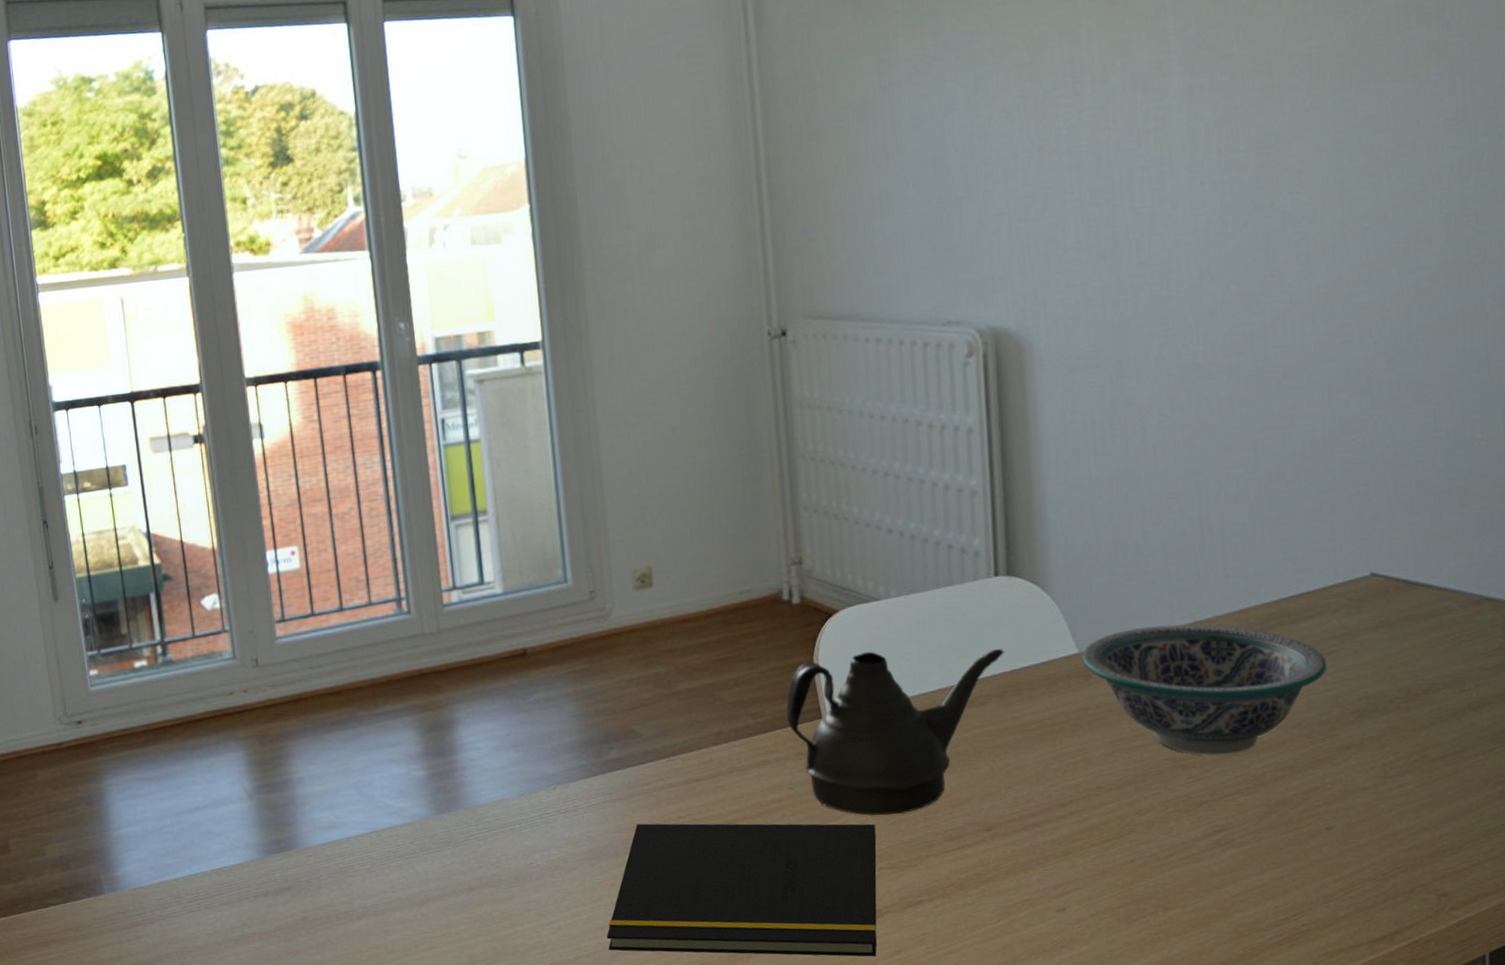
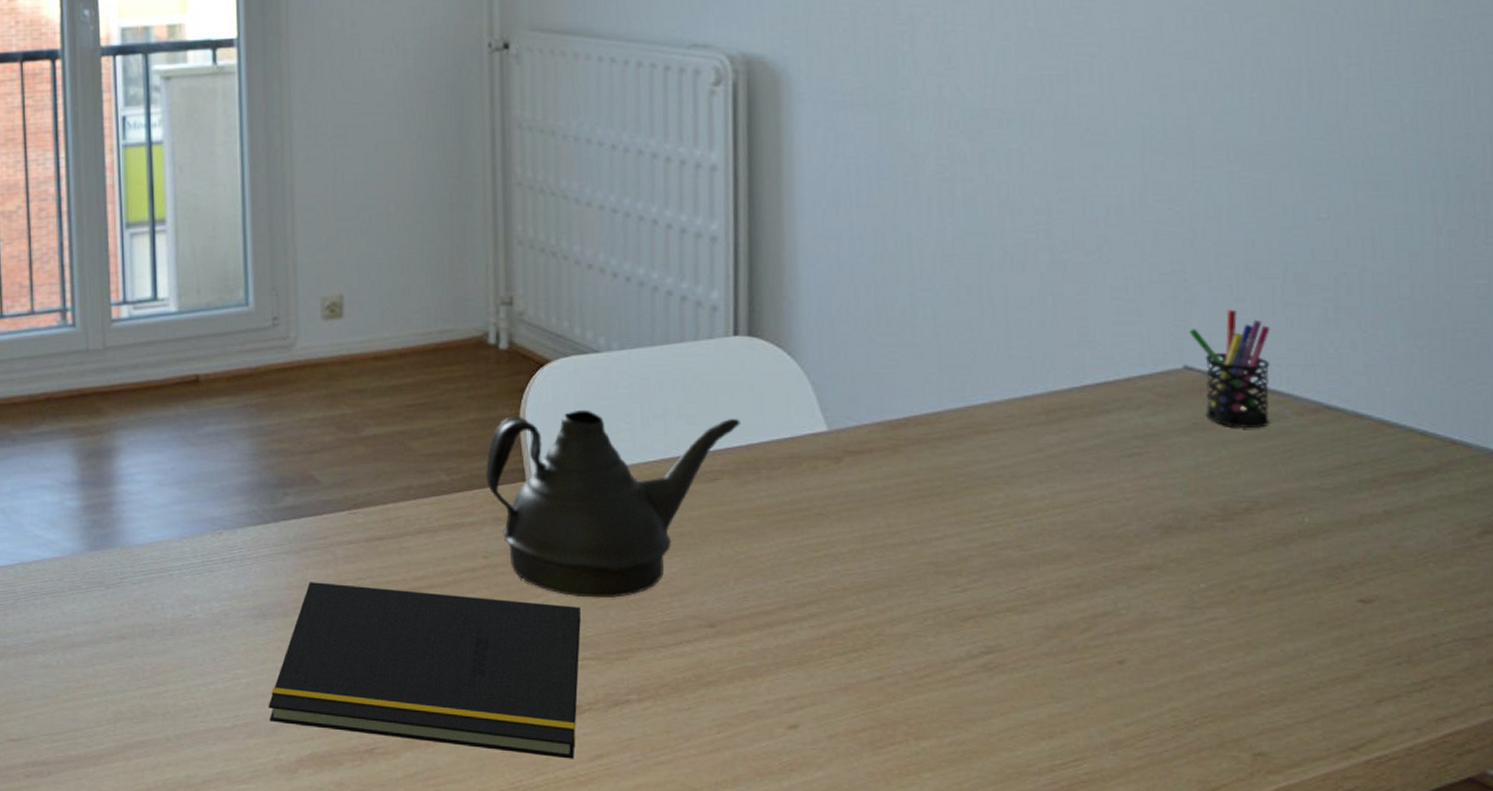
bowl: present [1082,624,1327,756] -> none [832,407,1126,564]
pen holder: none [1374,522,1441,622] -> present [1189,309,1271,428]

